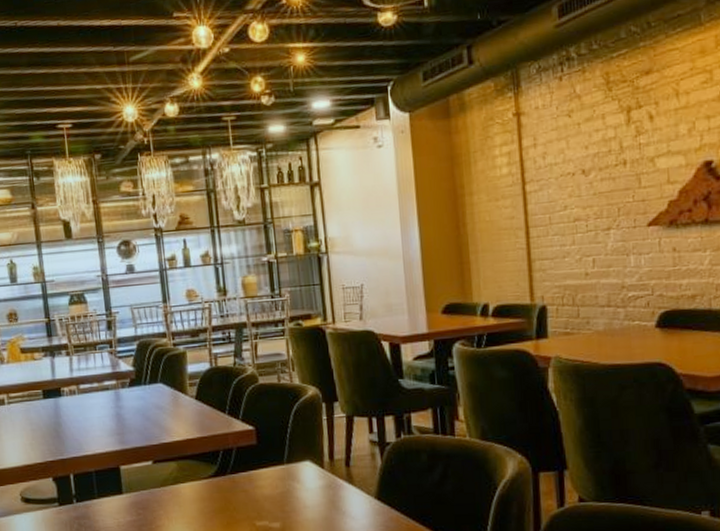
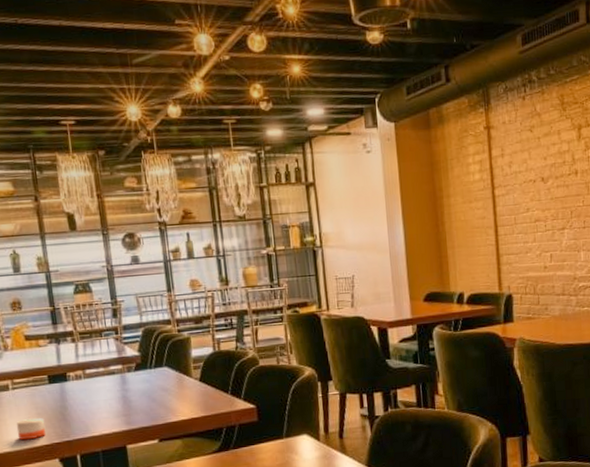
candle: none [11,433,40,457] -> present [16,417,46,440]

